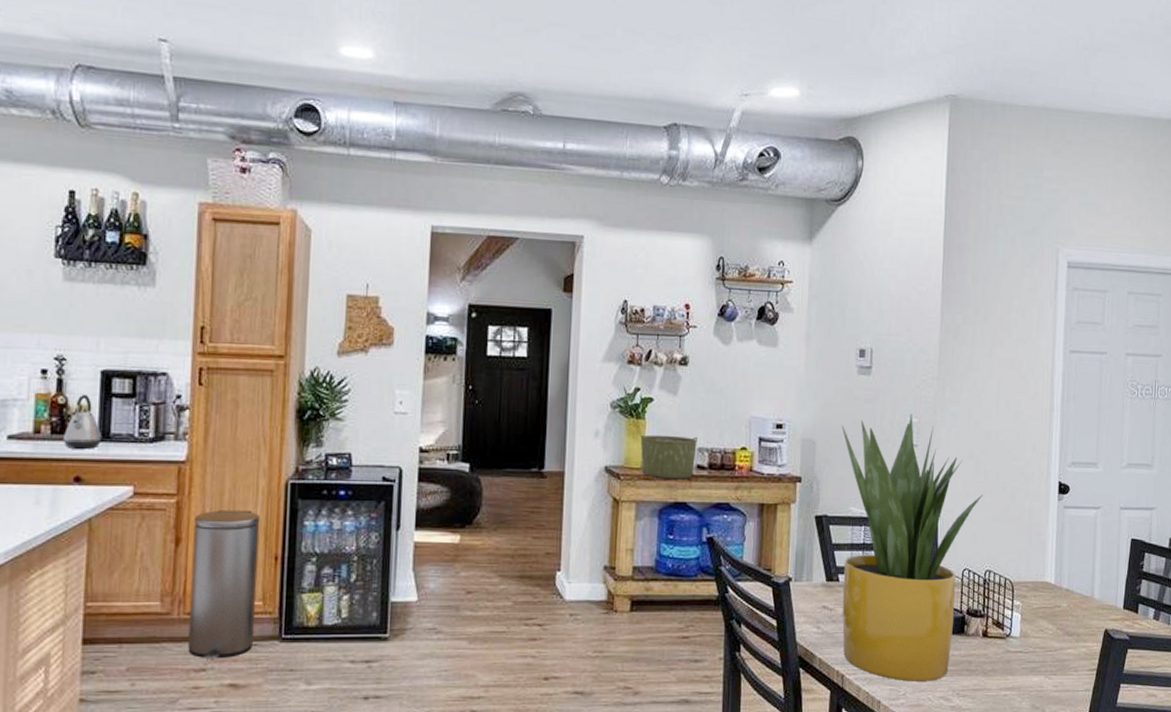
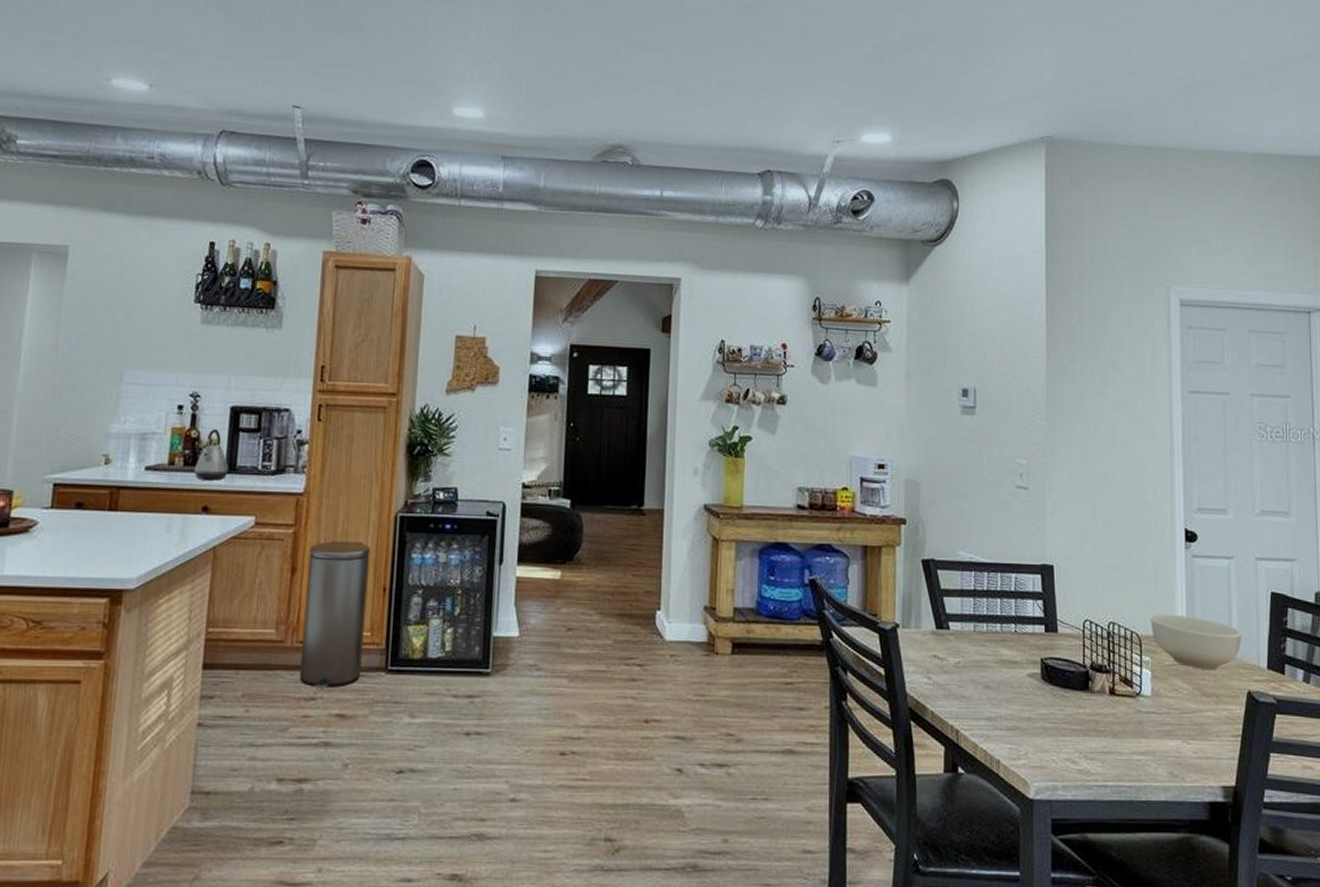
basket: present [640,435,697,480] -> none [739,473,797,519]
planter: present [841,413,983,681] -> none [946,455,1102,741]
bowl: none [1022,561,1104,611] -> present [1150,613,1243,669]

